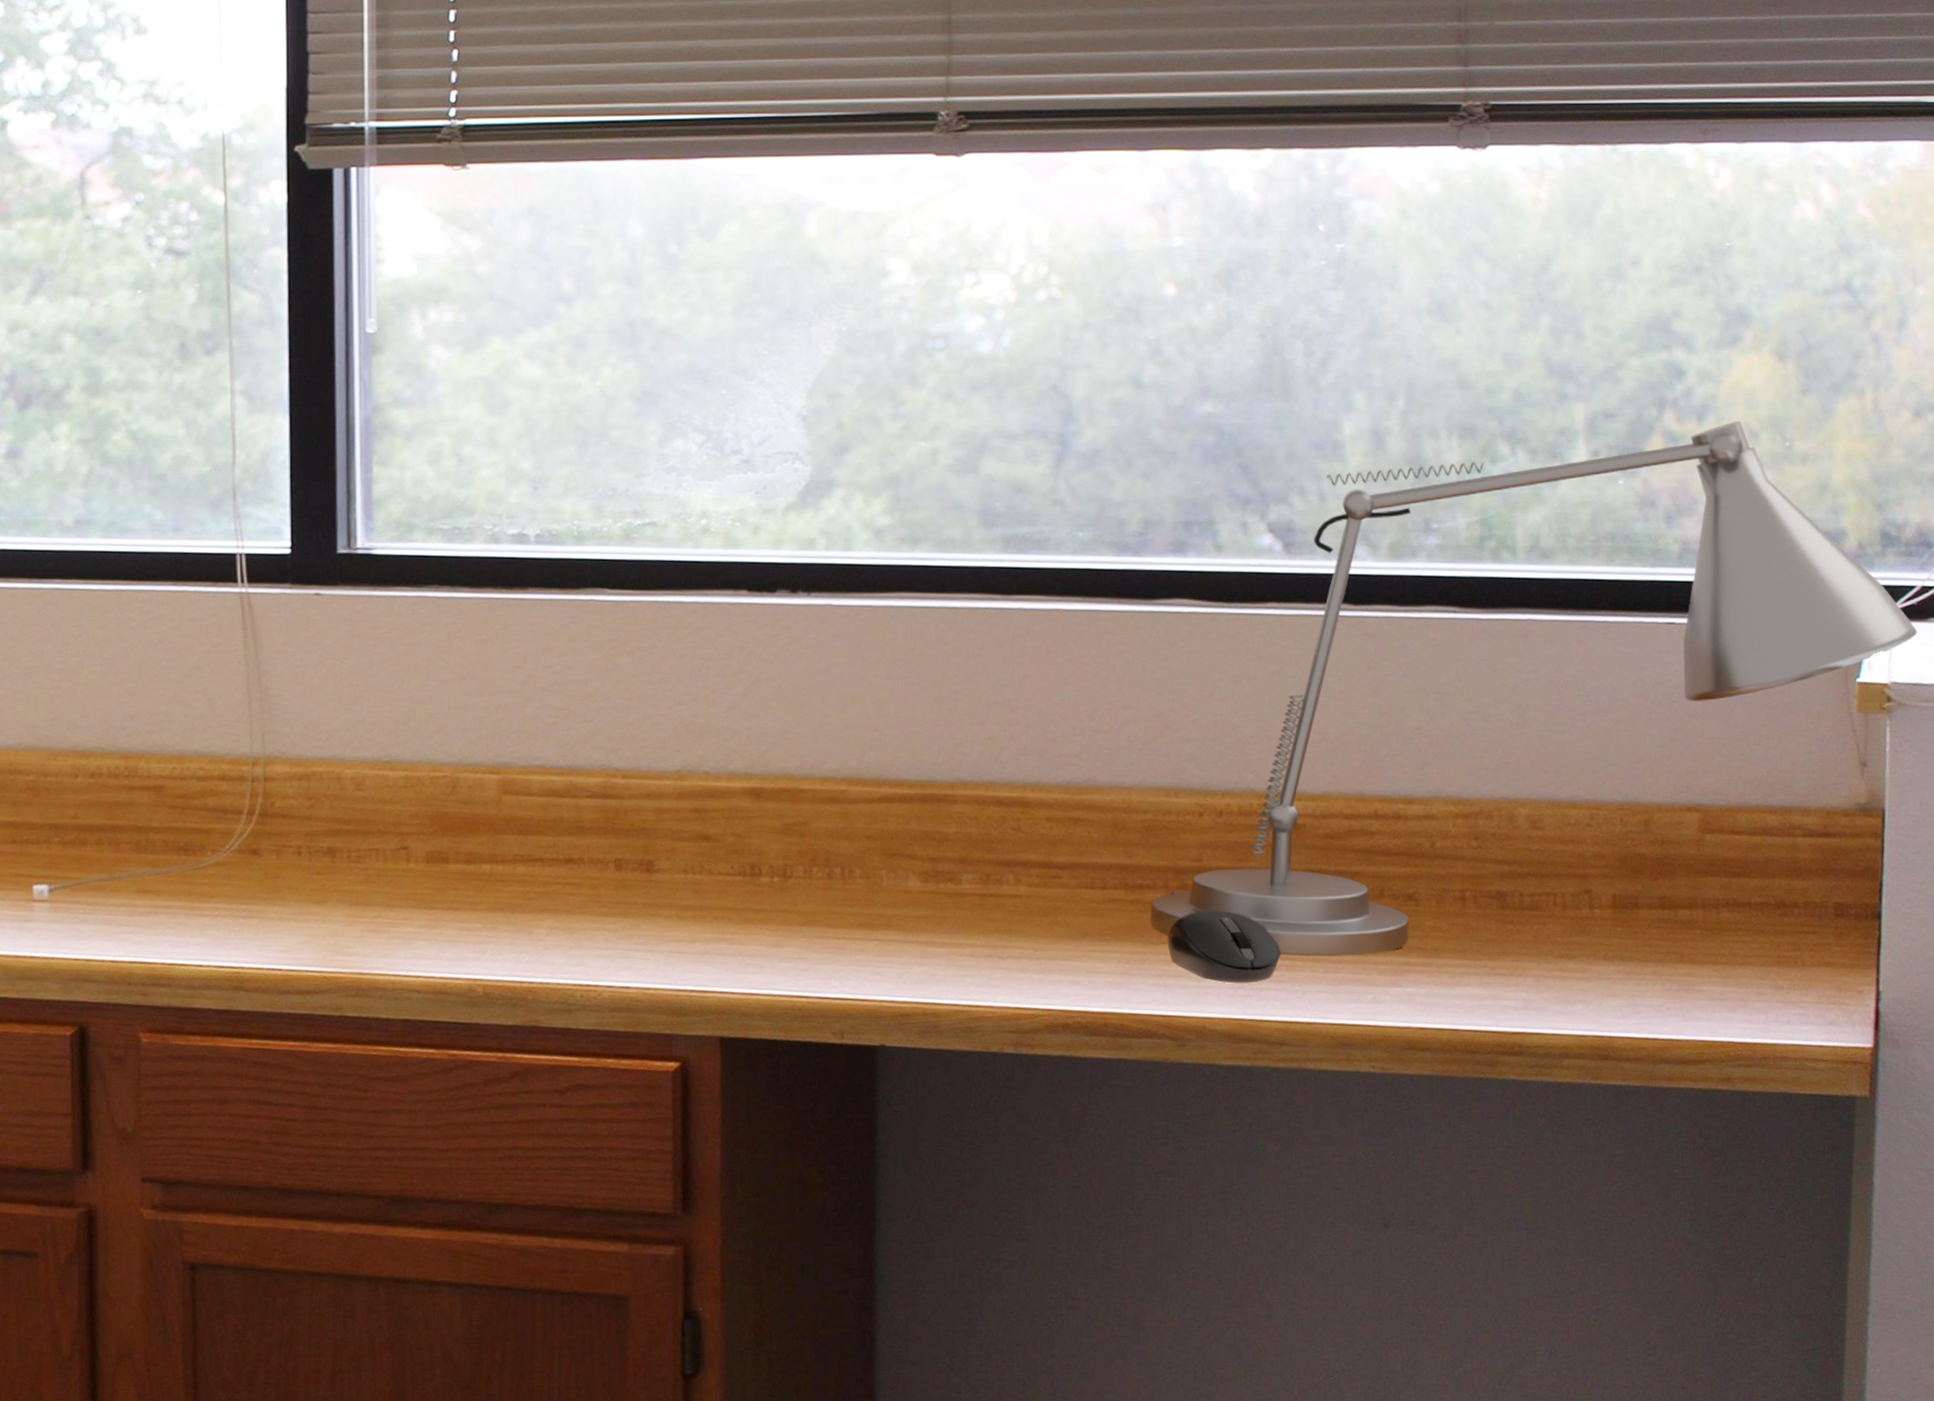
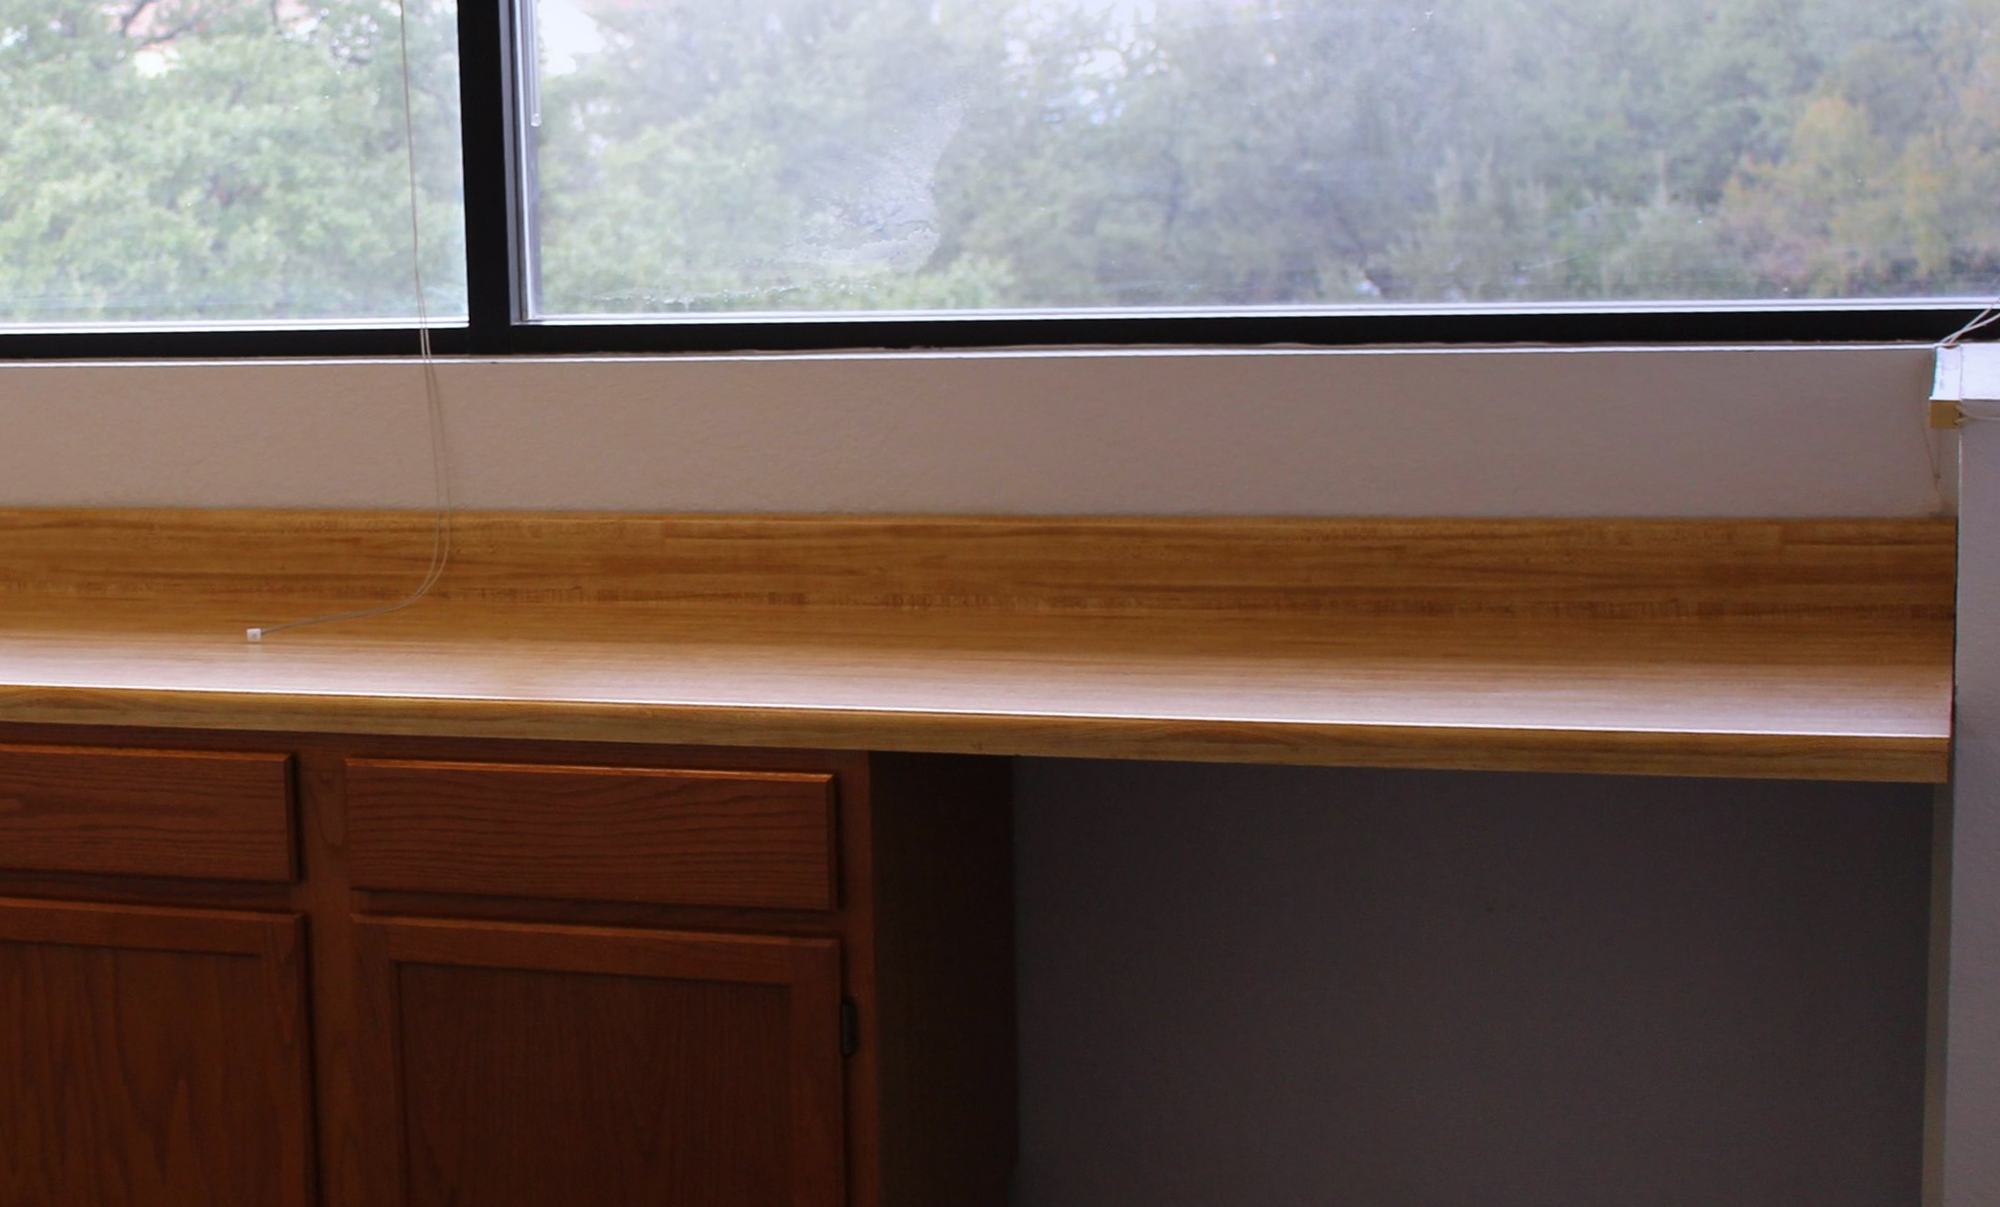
desk lamp: present [1150,420,1918,957] -> none [1263,160,1988,666]
computer mouse: present [1167,909,1281,984] -> none [1279,625,1386,693]

